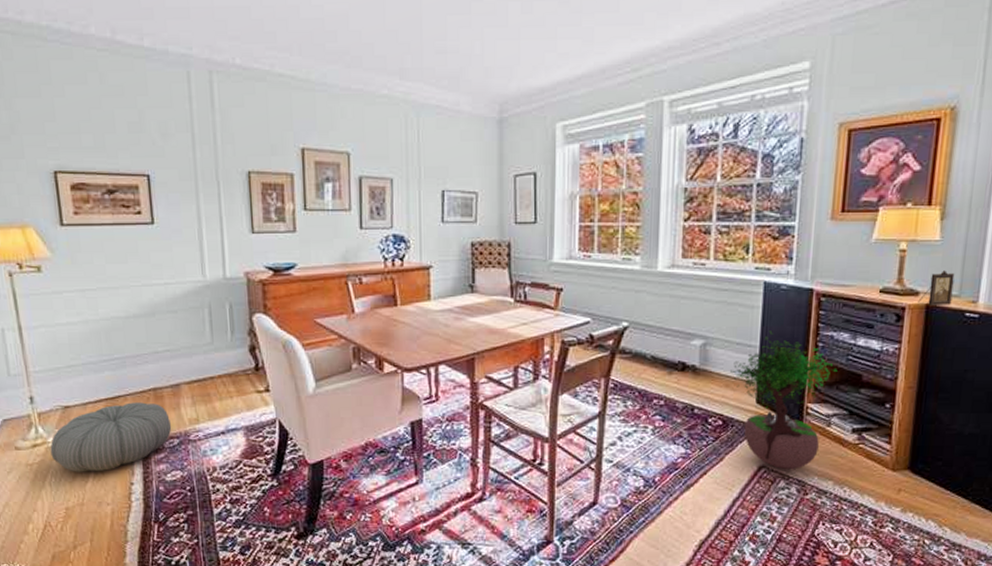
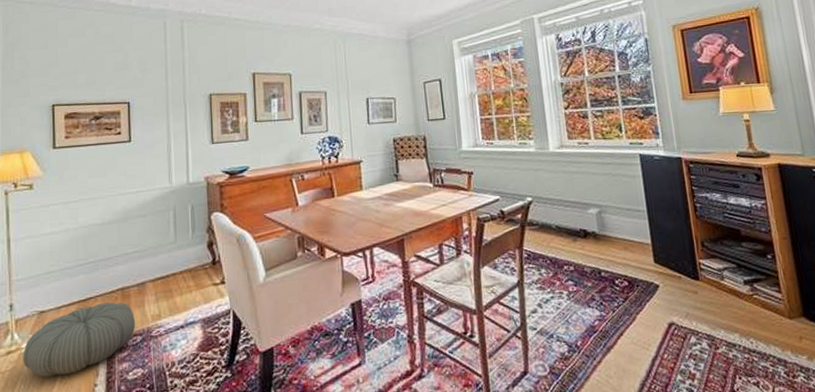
potted tree: present [730,331,838,470] -> none [626,196,719,325]
photo frame: present [918,270,955,307] -> none [770,134,799,166]

